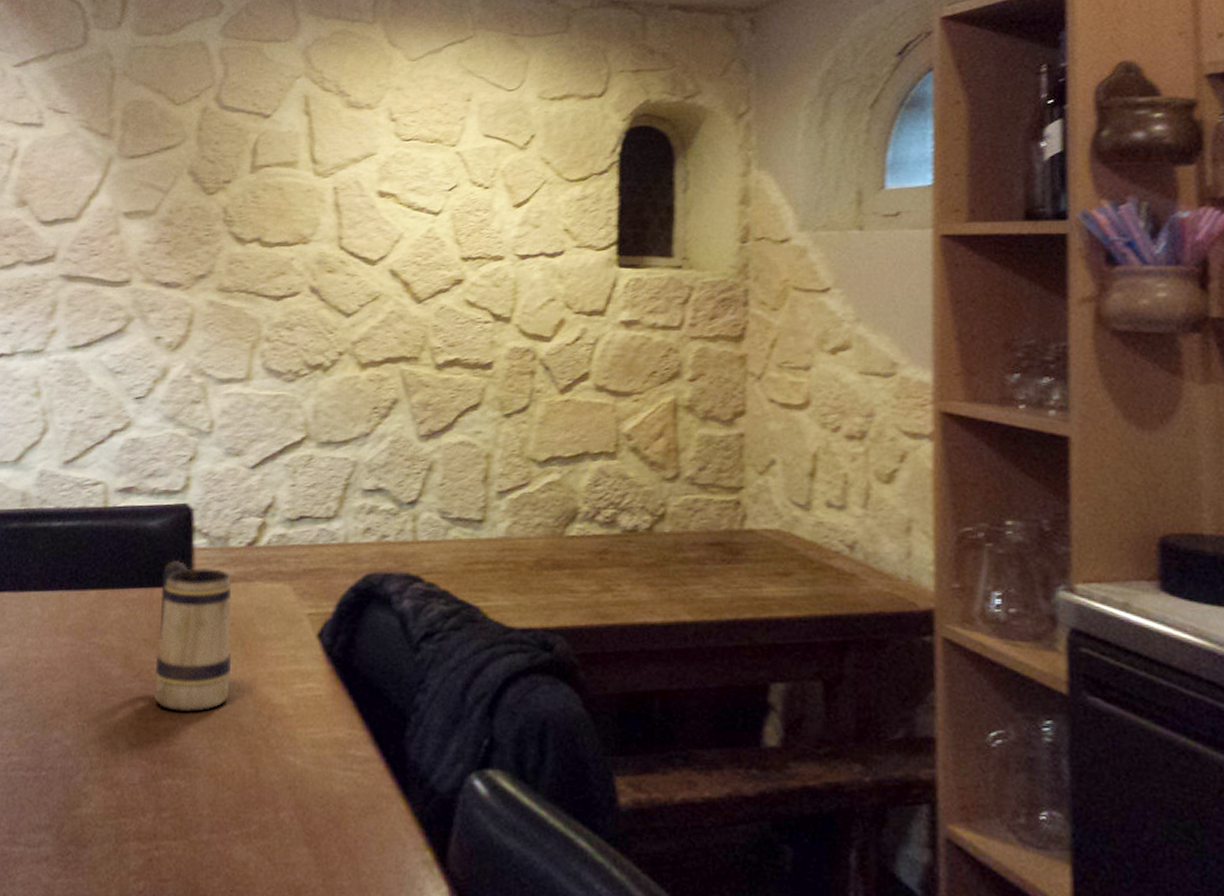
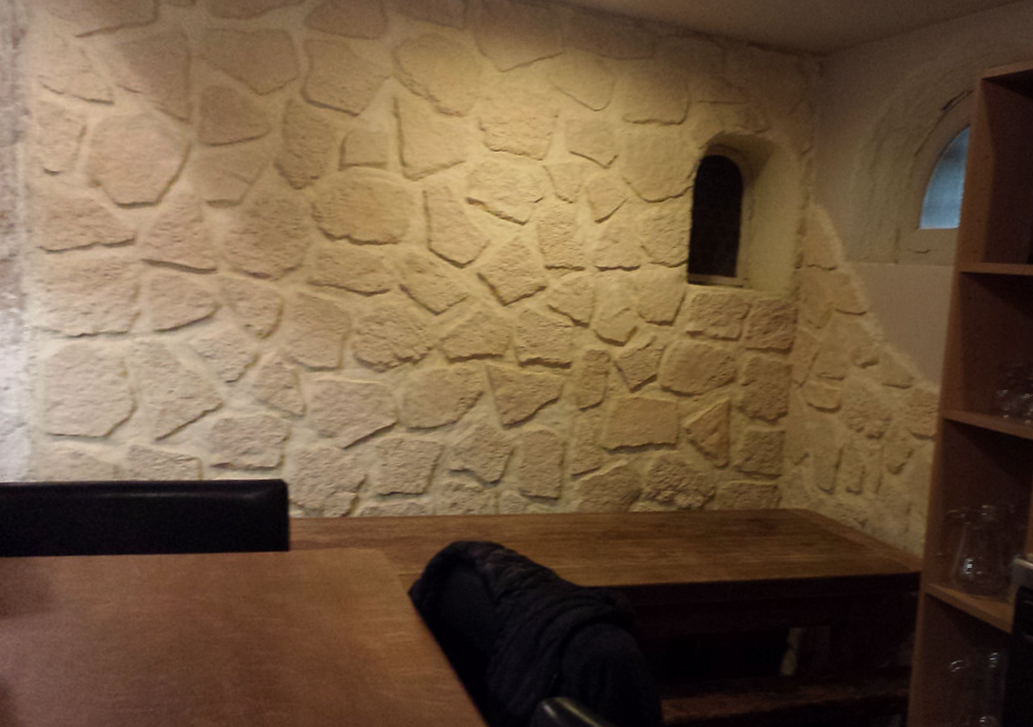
beer mug: present [153,561,231,713] -> none [255,529,328,657]

